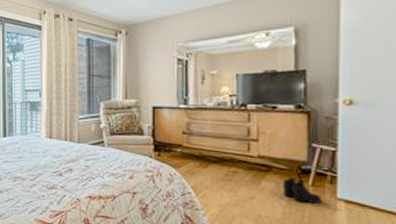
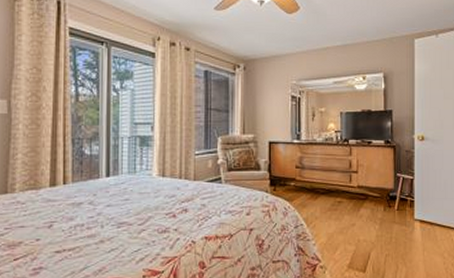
boots: present [282,177,323,204] -> none [376,203,405,225]

